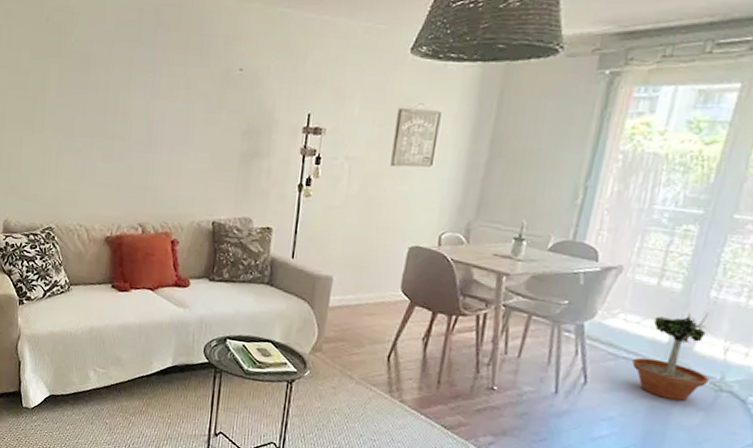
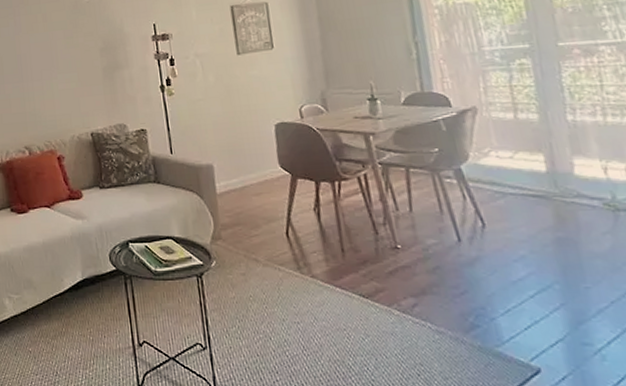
potted tree: present [632,312,710,401] -> none [520,136,602,229]

